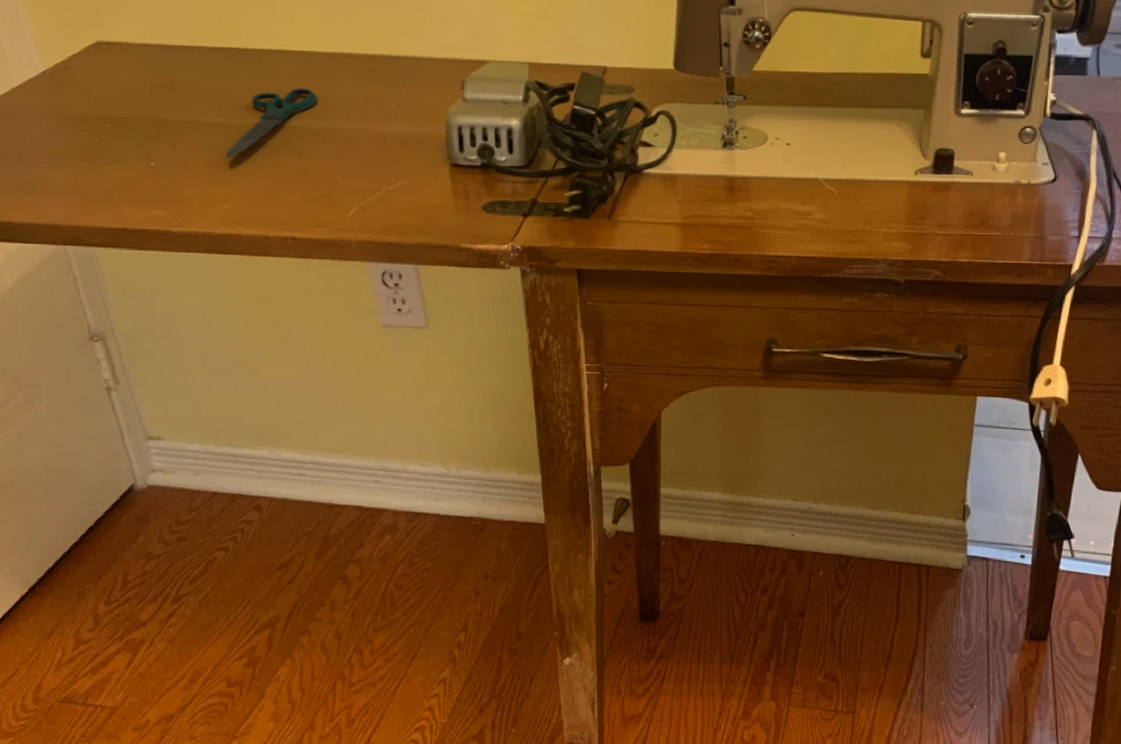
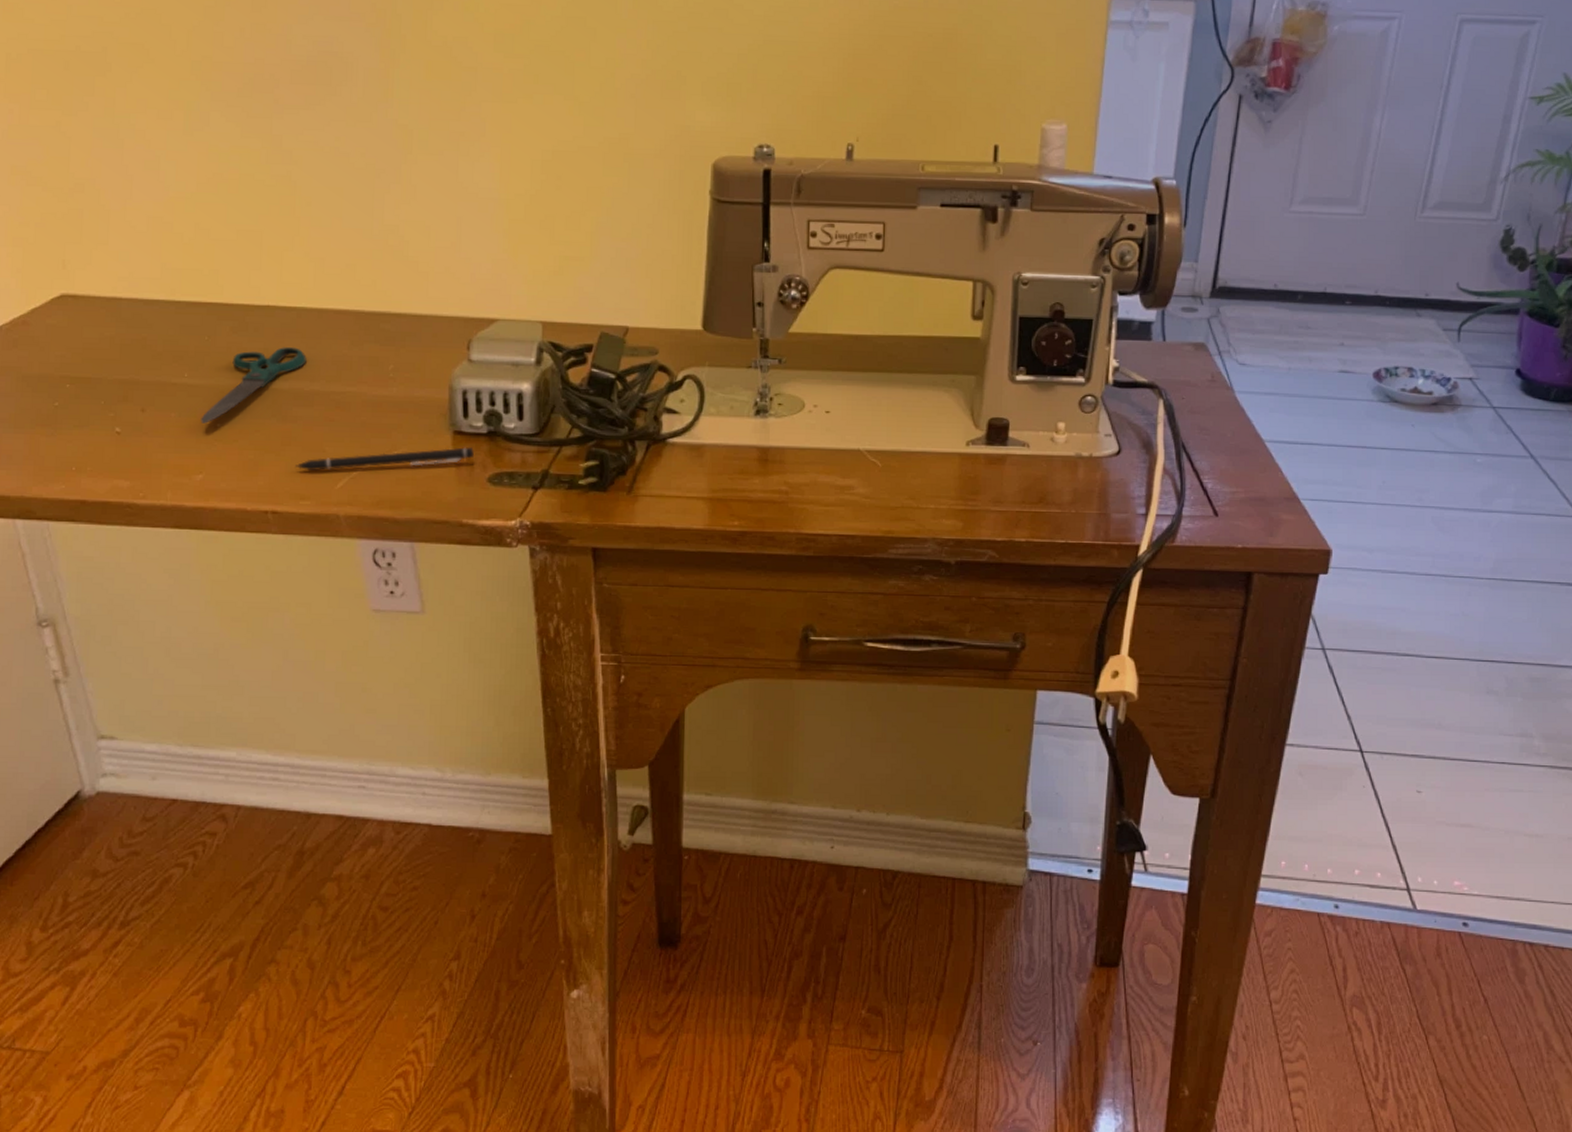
pen: none [310,177,470,201] -> present [294,446,475,472]

